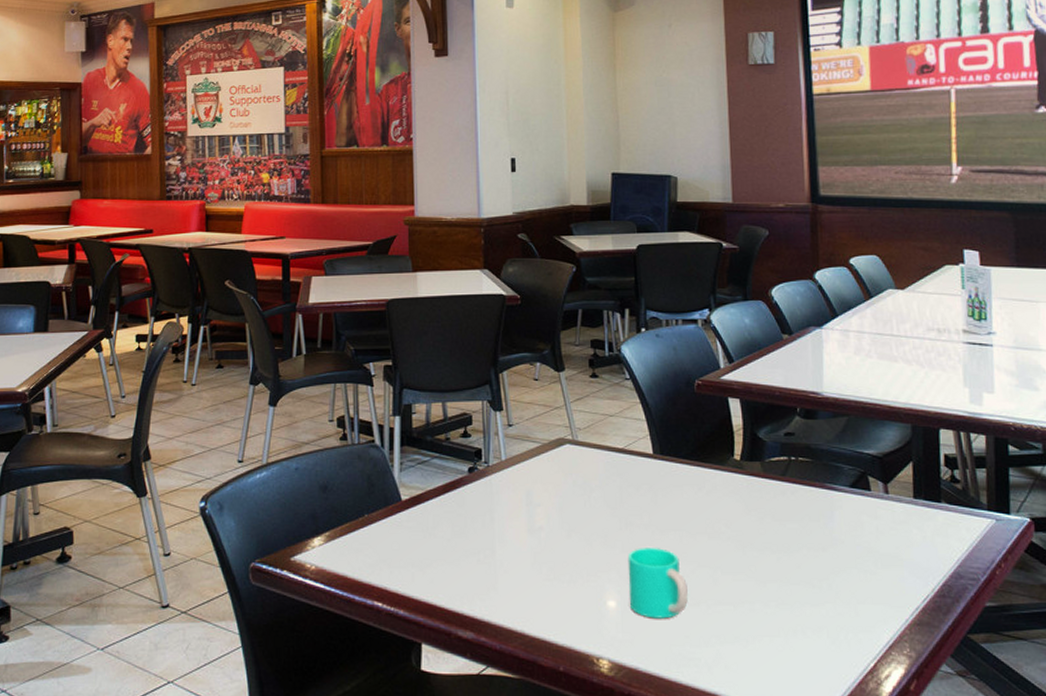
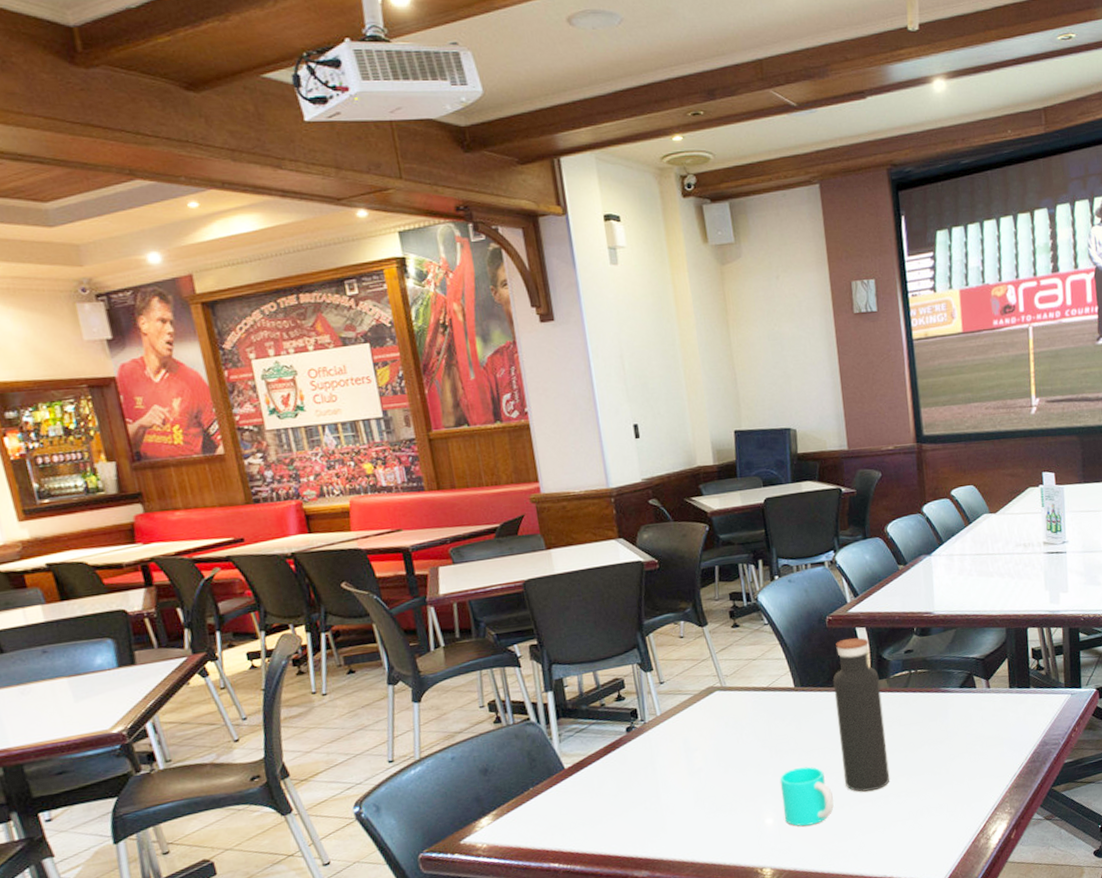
water bottle: none [697,408,758,592] -> present [833,637,890,792]

